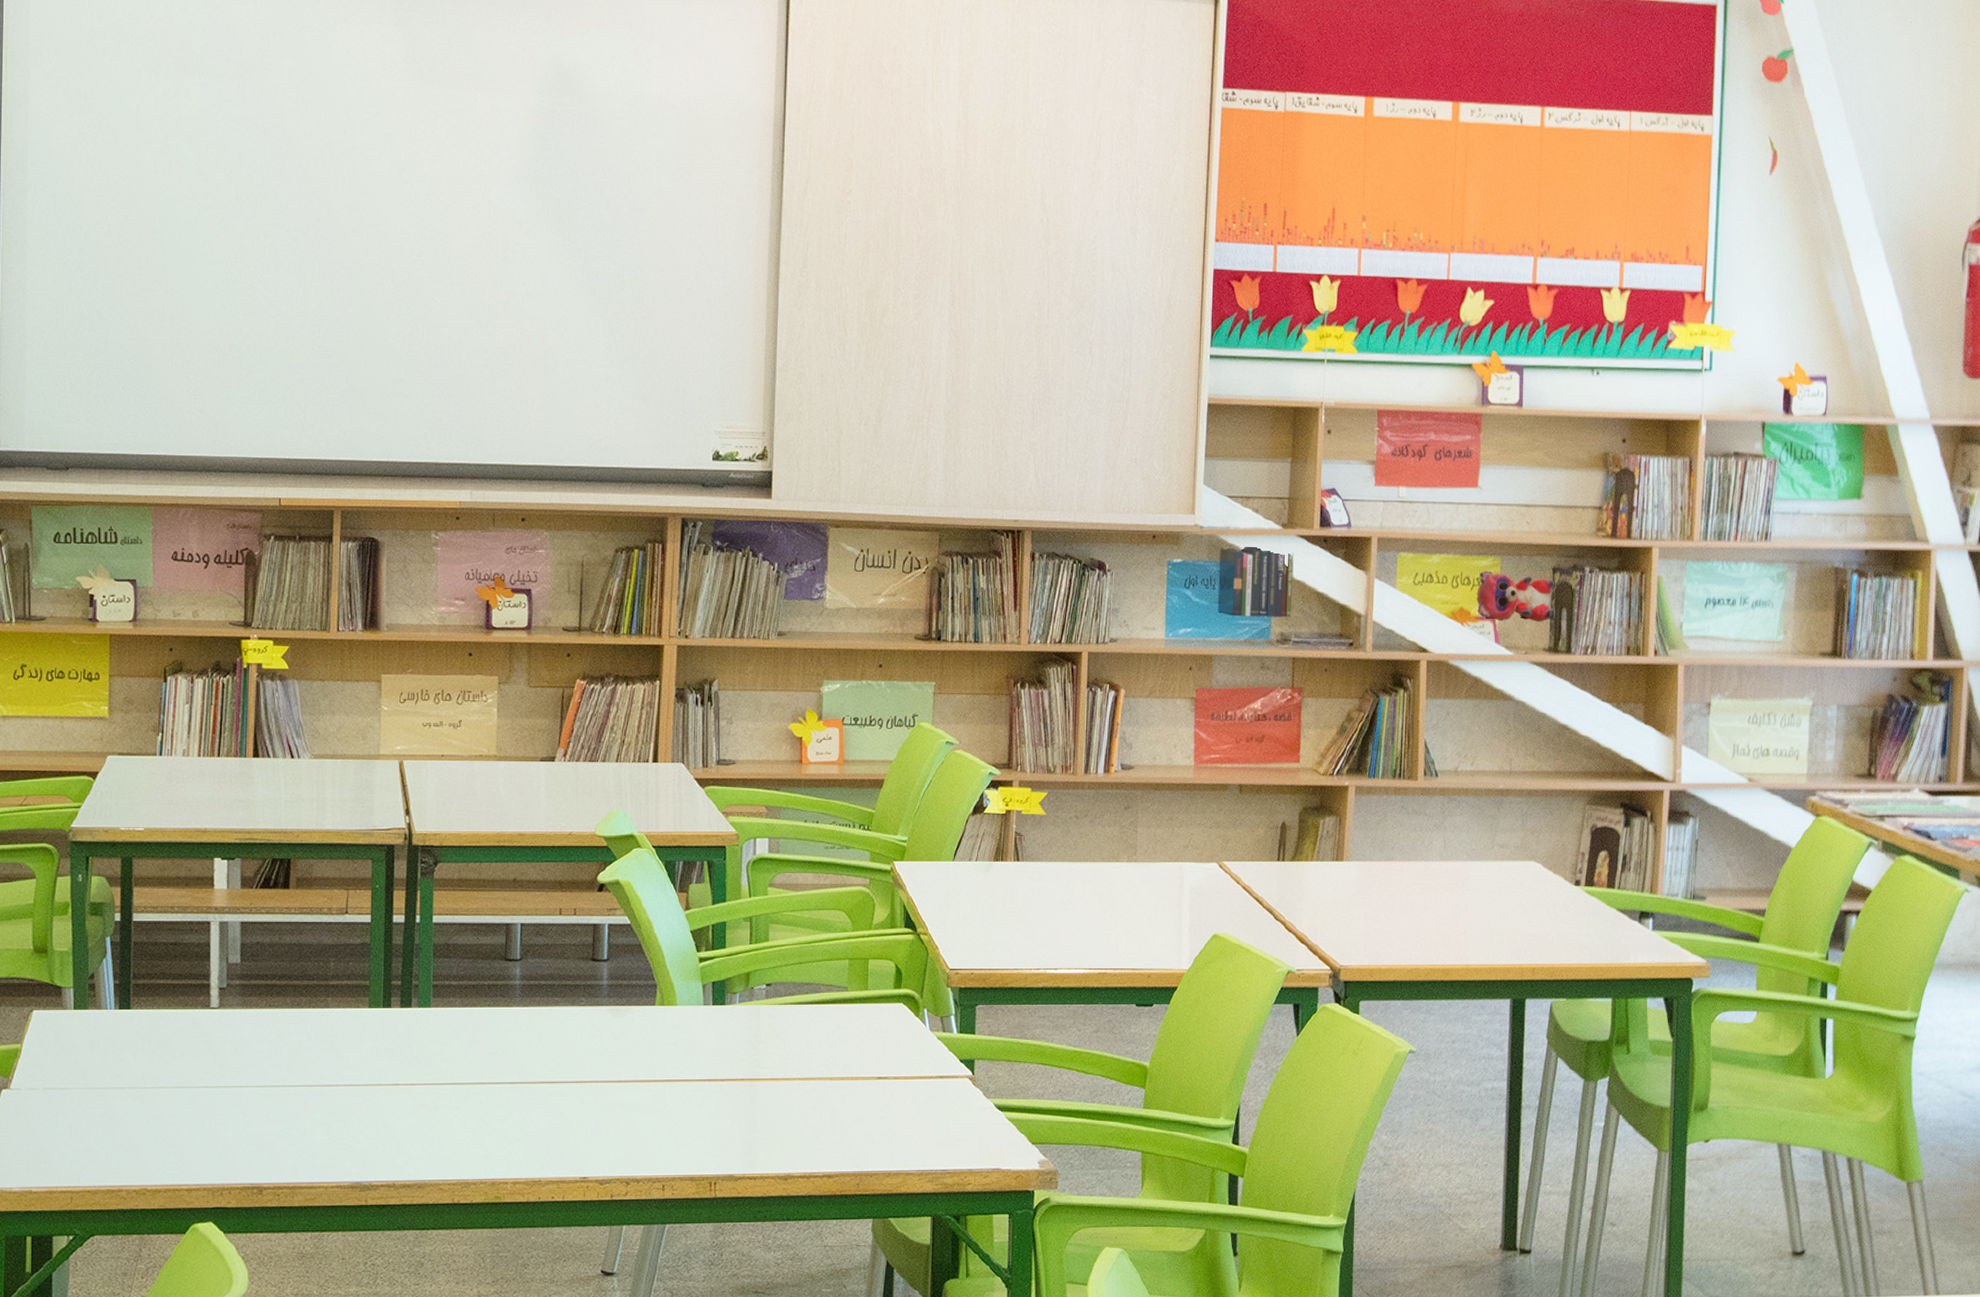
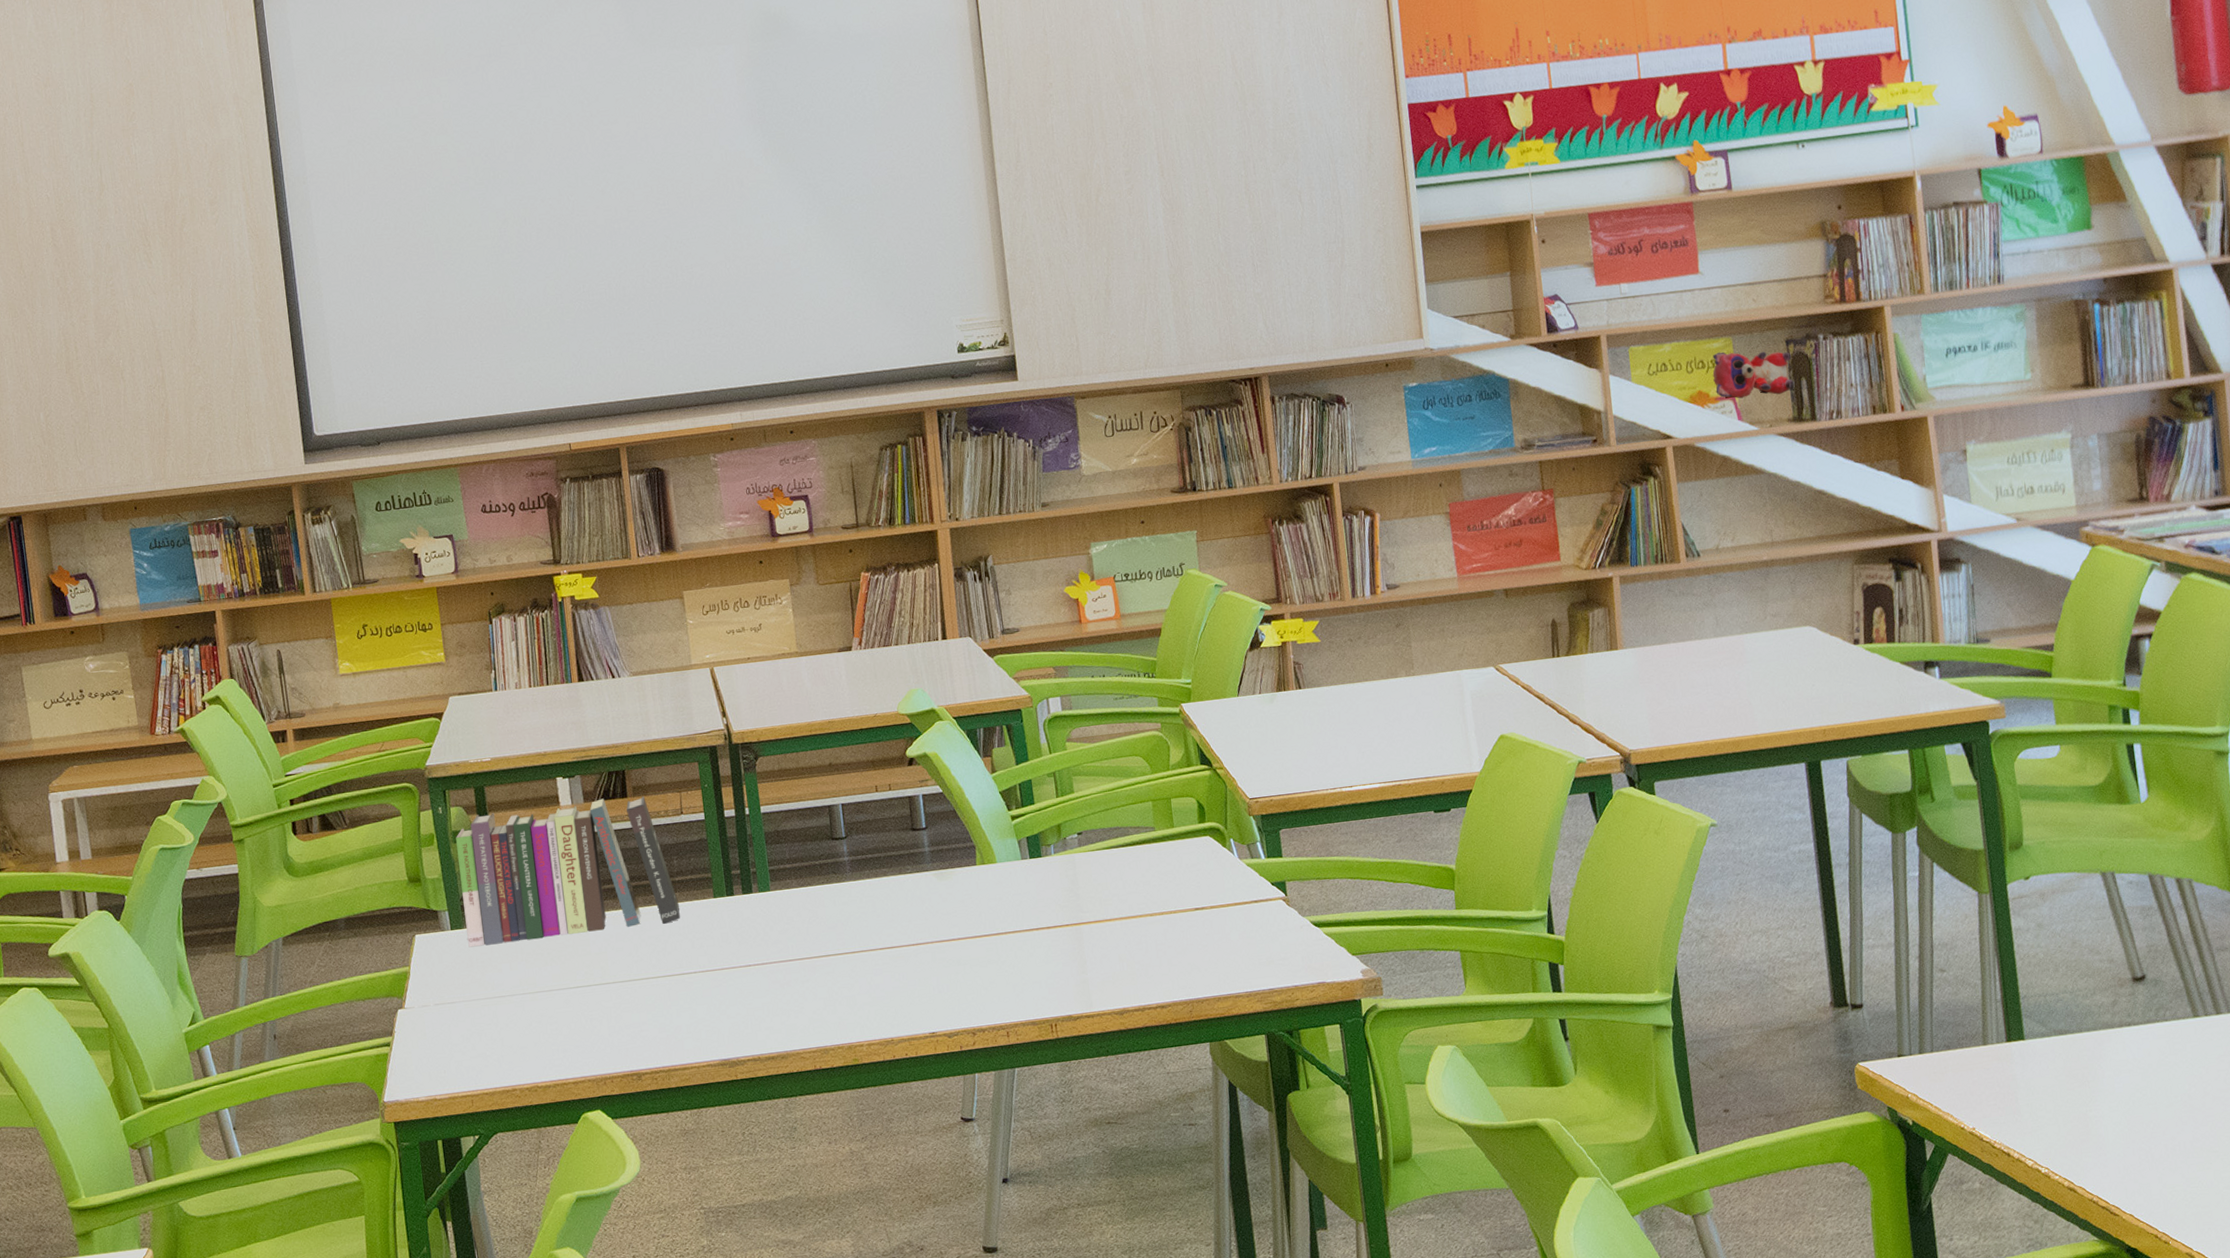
books: none [91,886,331,1031] -> present [455,796,680,948]
books: present [1217,547,1294,618] -> none [1453,361,1532,430]

